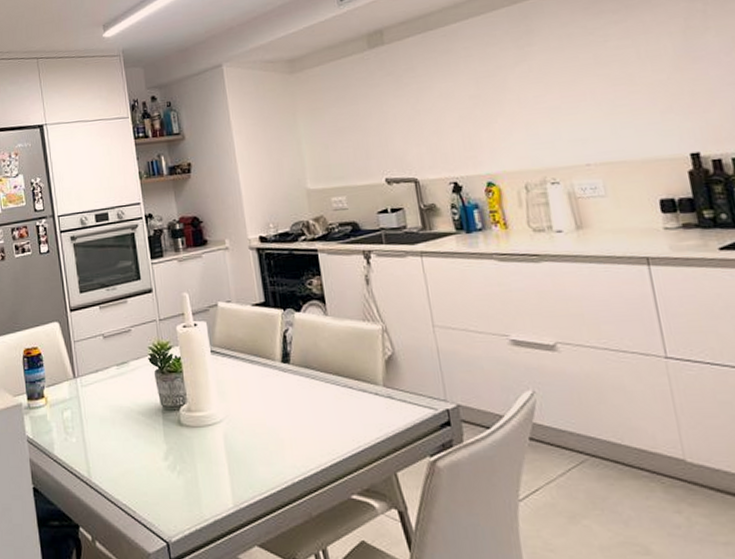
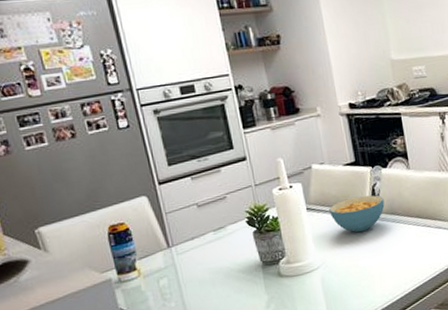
cereal bowl: none [235,342,298,385] -> present [329,195,385,233]

